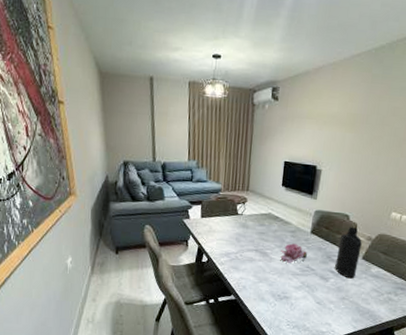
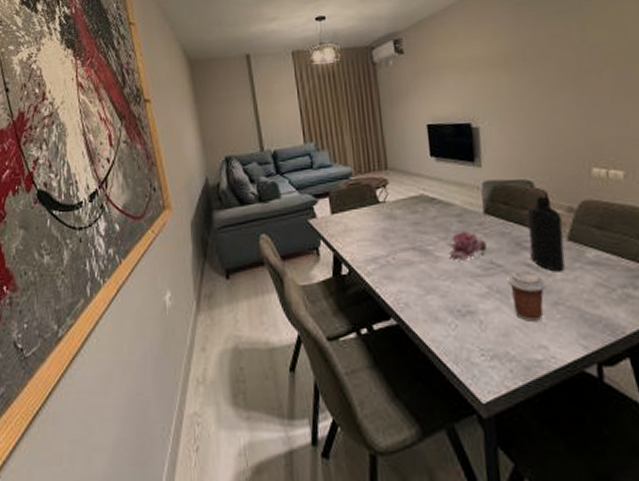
coffee cup: none [315,273,340,308] -> present [507,268,546,321]

